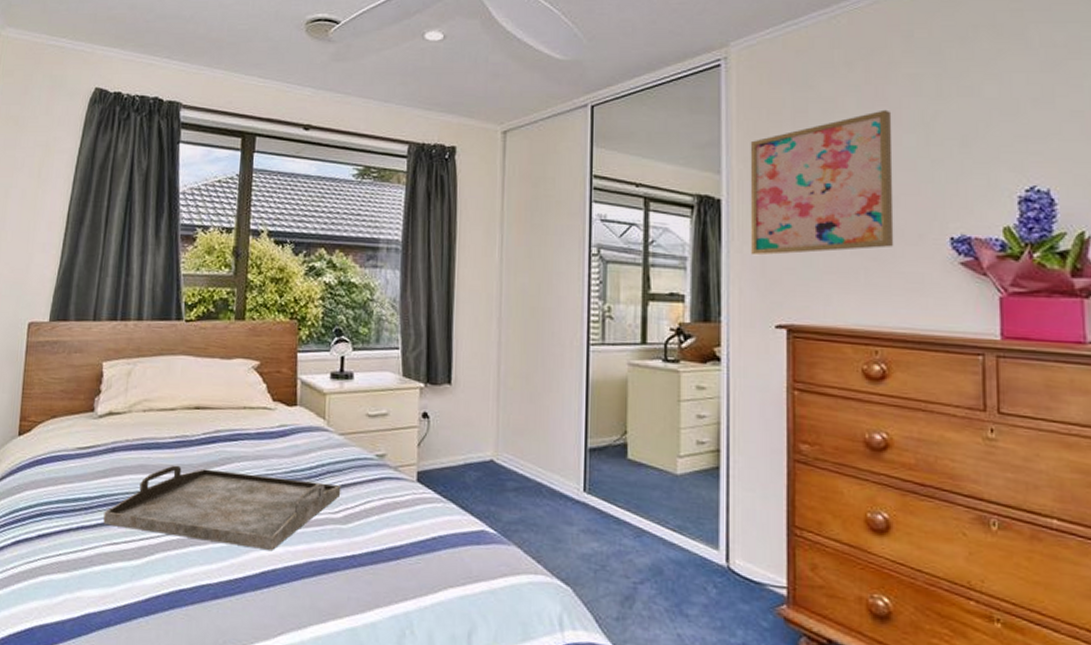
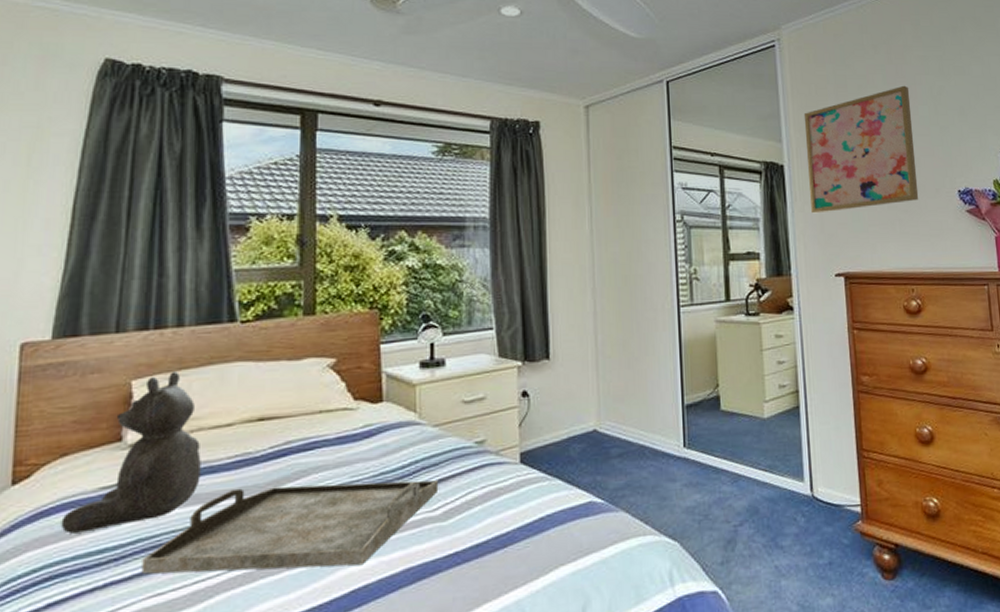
teddy bear: none [49,358,151,482] -> present [61,371,201,534]

